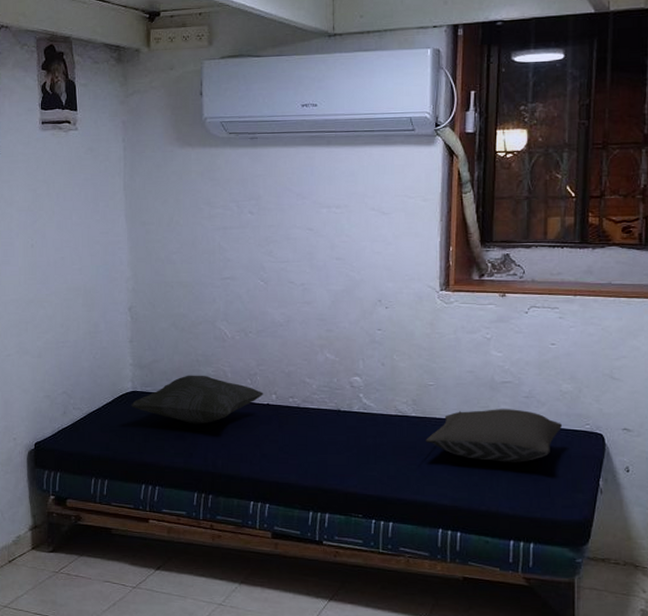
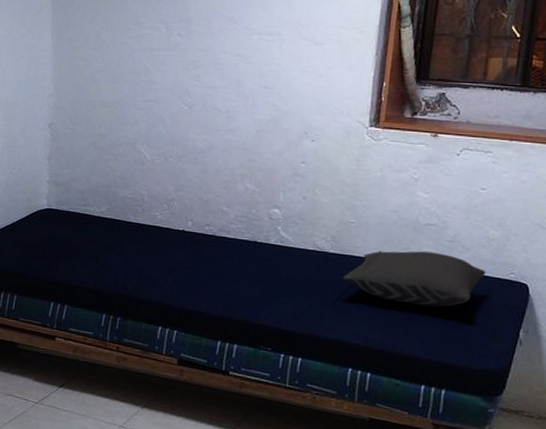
decorative pillow: present [131,375,264,424] -> none [45,196,180,246]

